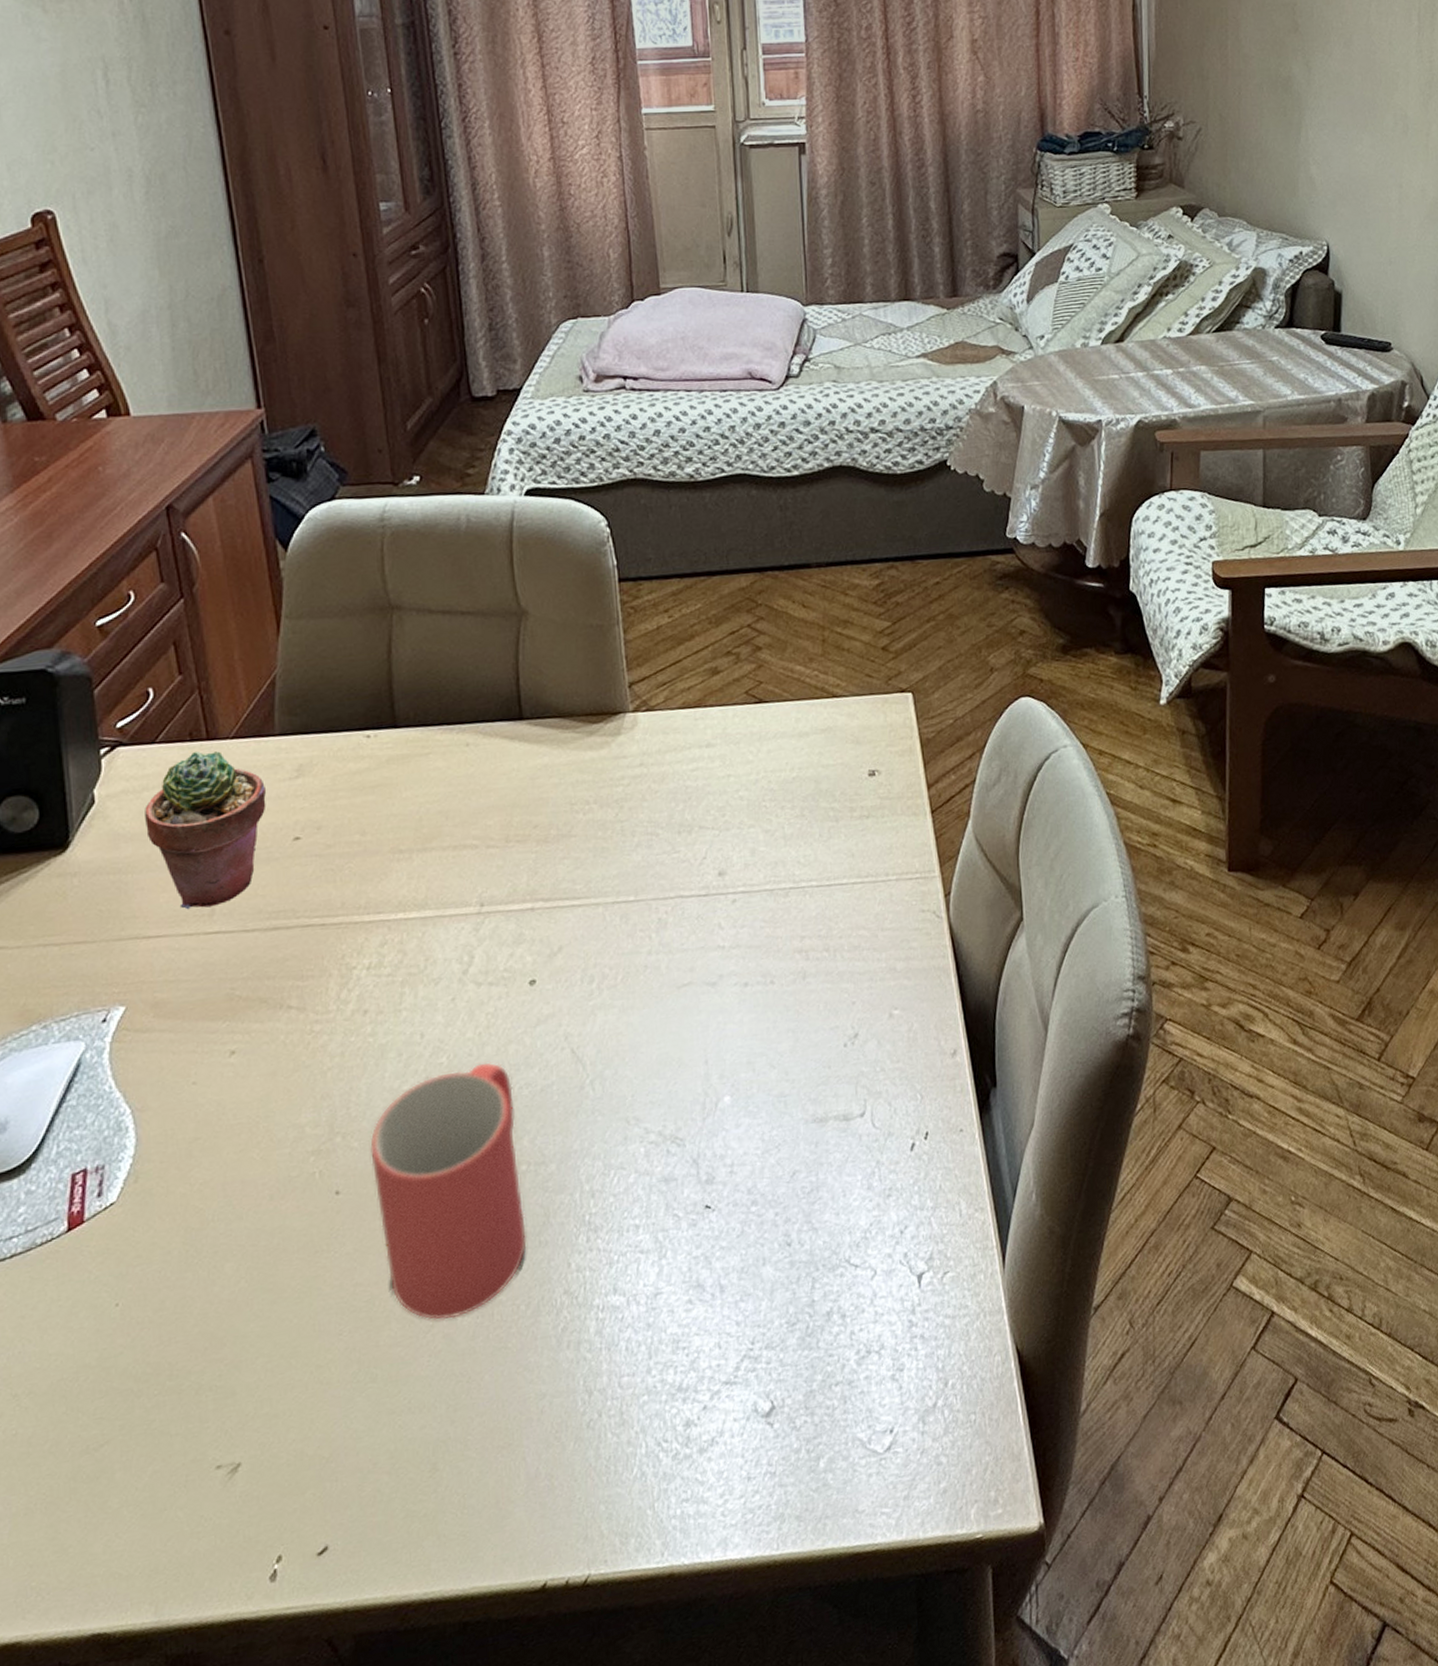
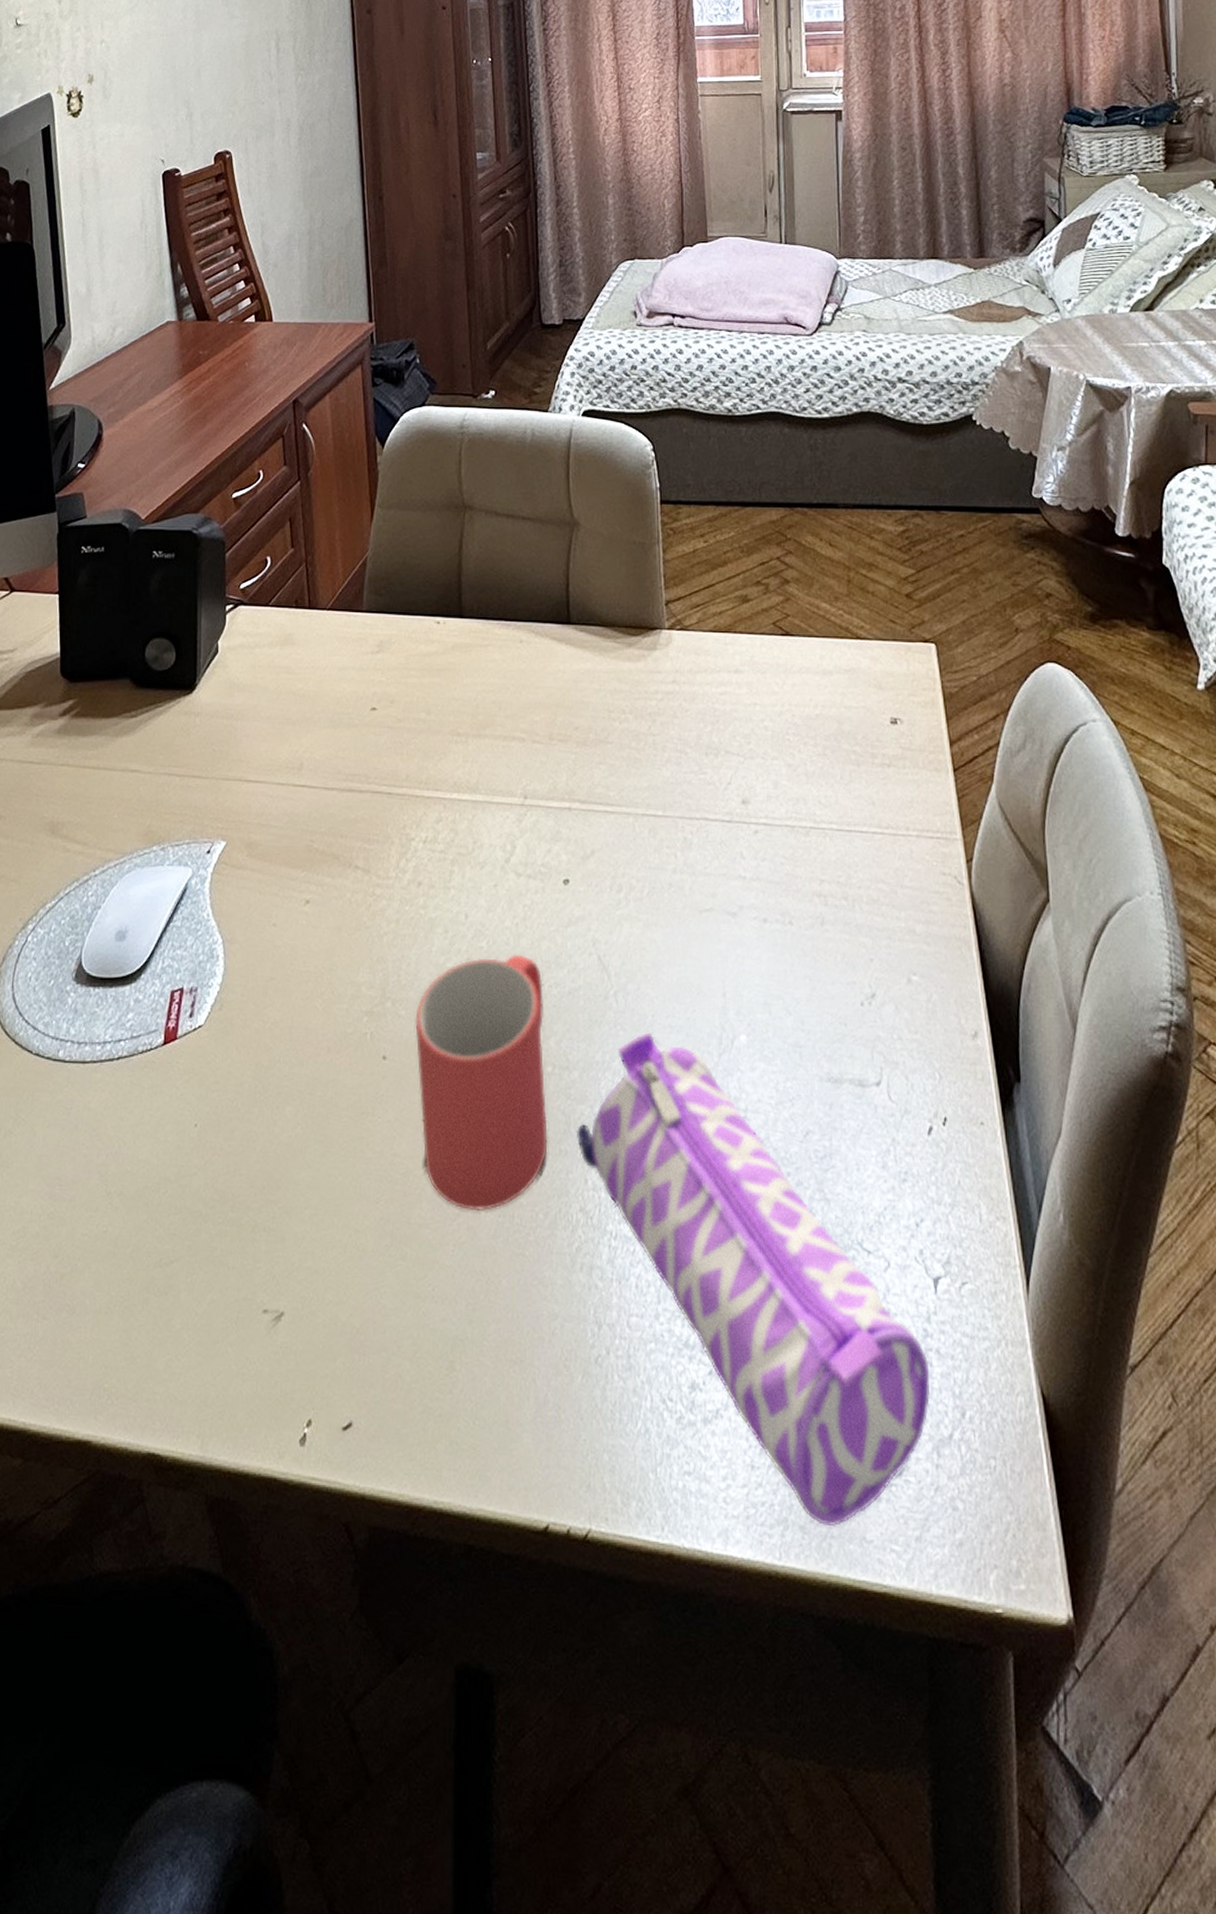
potted succulent: present [145,751,266,910] -> none [255,617,351,761]
pencil case: none [555,1112,917,1511] -> present [575,1032,931,1527]

